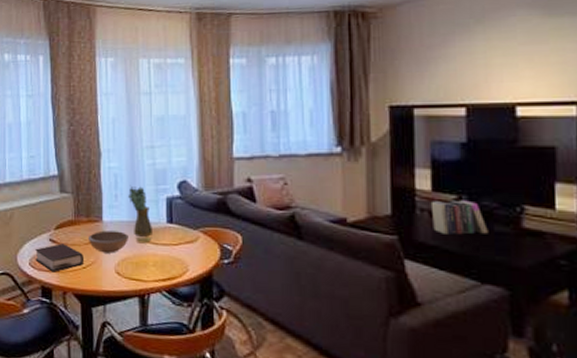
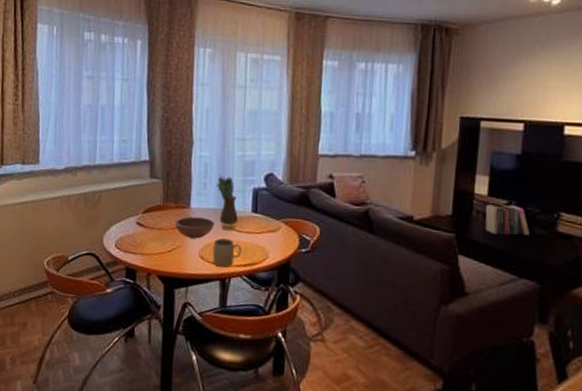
bible: present [35,244,85,272] -> none [121,227,170,255]
mug: none [128,252,160,283] -> present [212,238,242,267]

